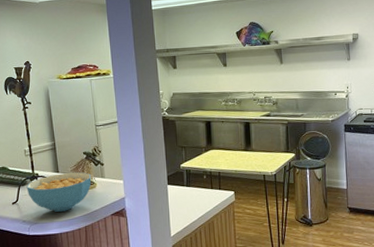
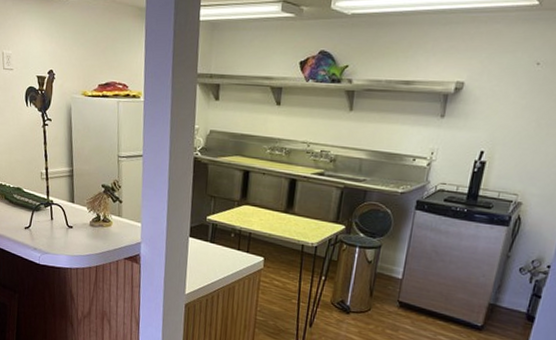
cereal bowl: present [26,172,92,212] -> none [40,204,108,246]

